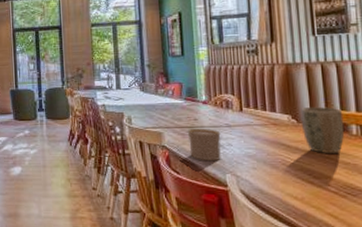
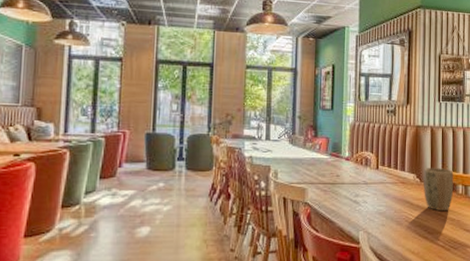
cup: present [187,128,221,161] -> none [329,184,358,219]

